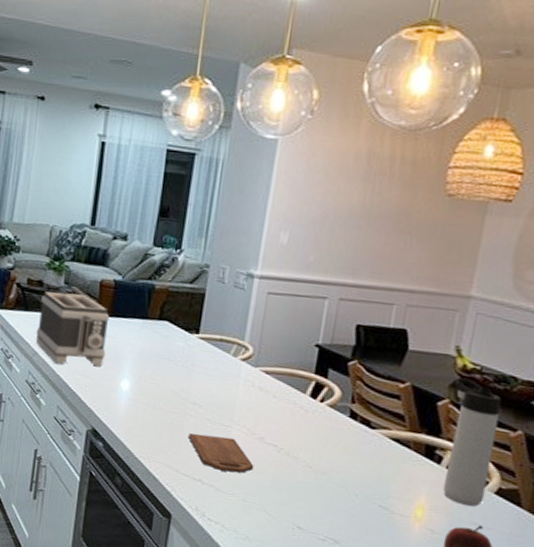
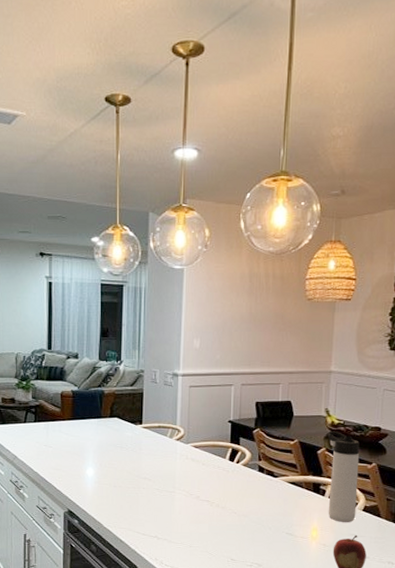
toaster: present [35,291,110,367] -> none [14,406,72,464]
cutting board: present [188,433,254,473] -> none [143,500,195,527]

